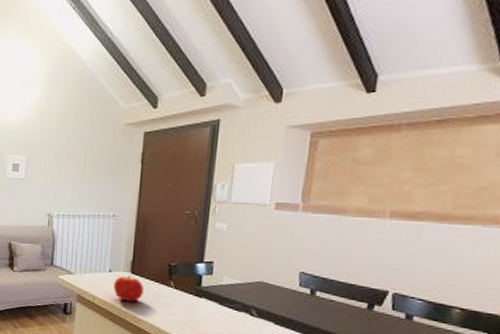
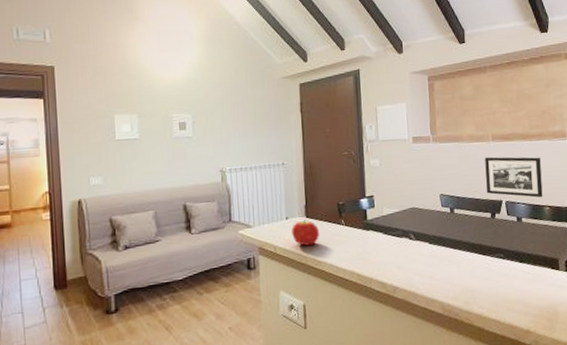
picture frame: none [368,236,462,297] -> present [485,157,543,198]

